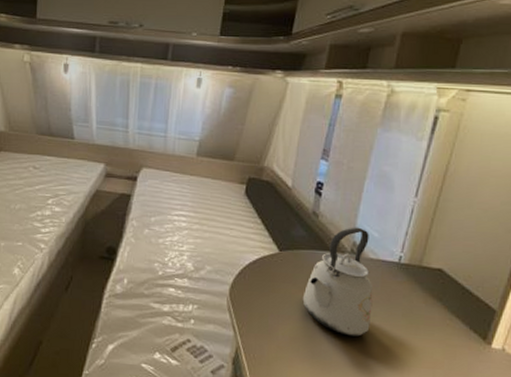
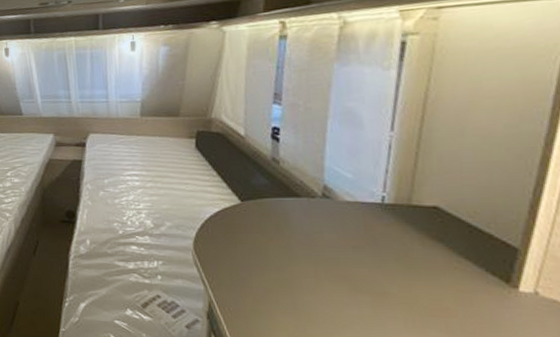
kettle: present [302,227,373,337] -> none [274,169,358,285]

